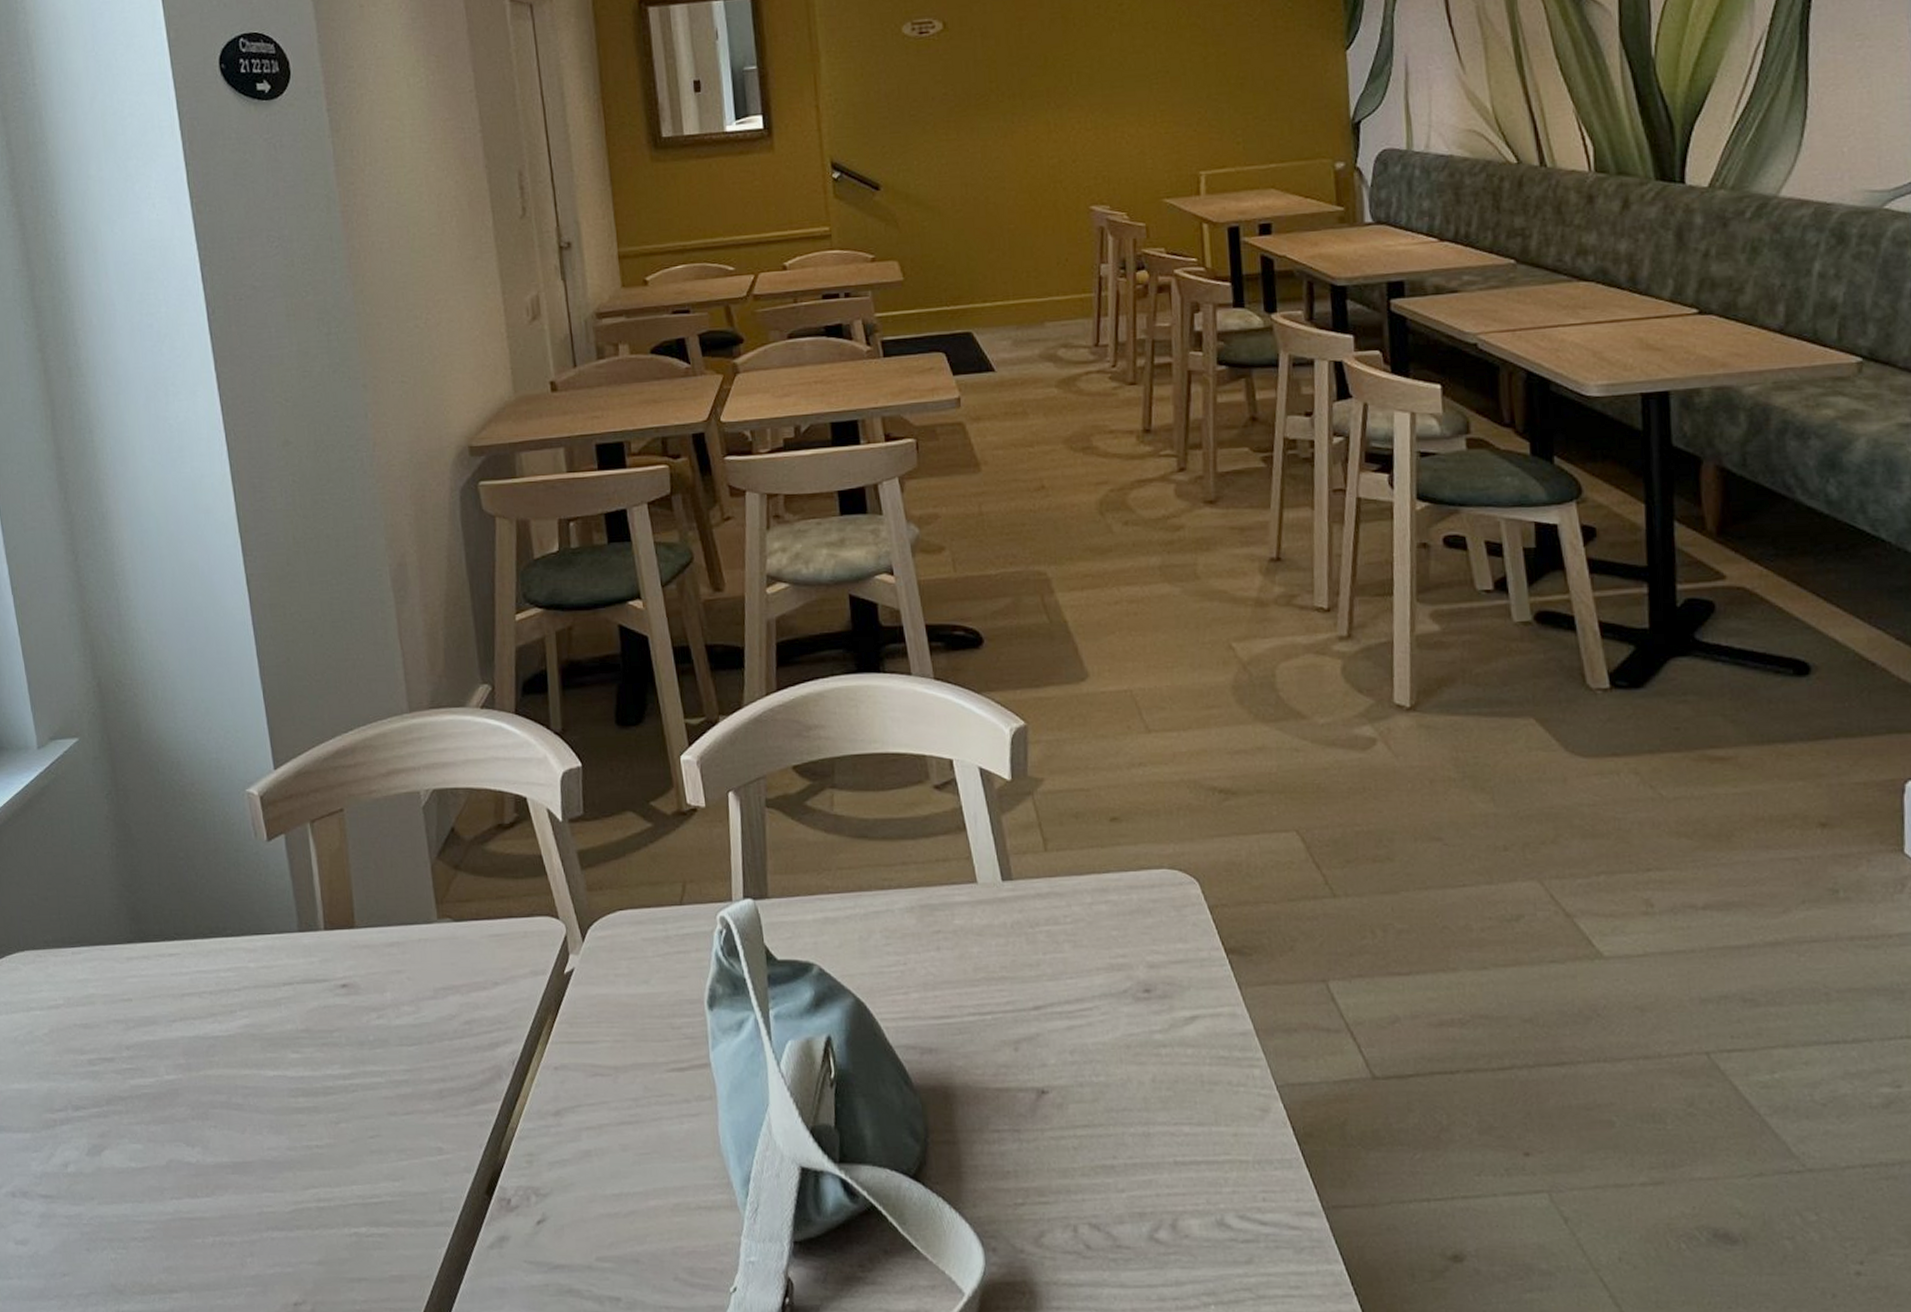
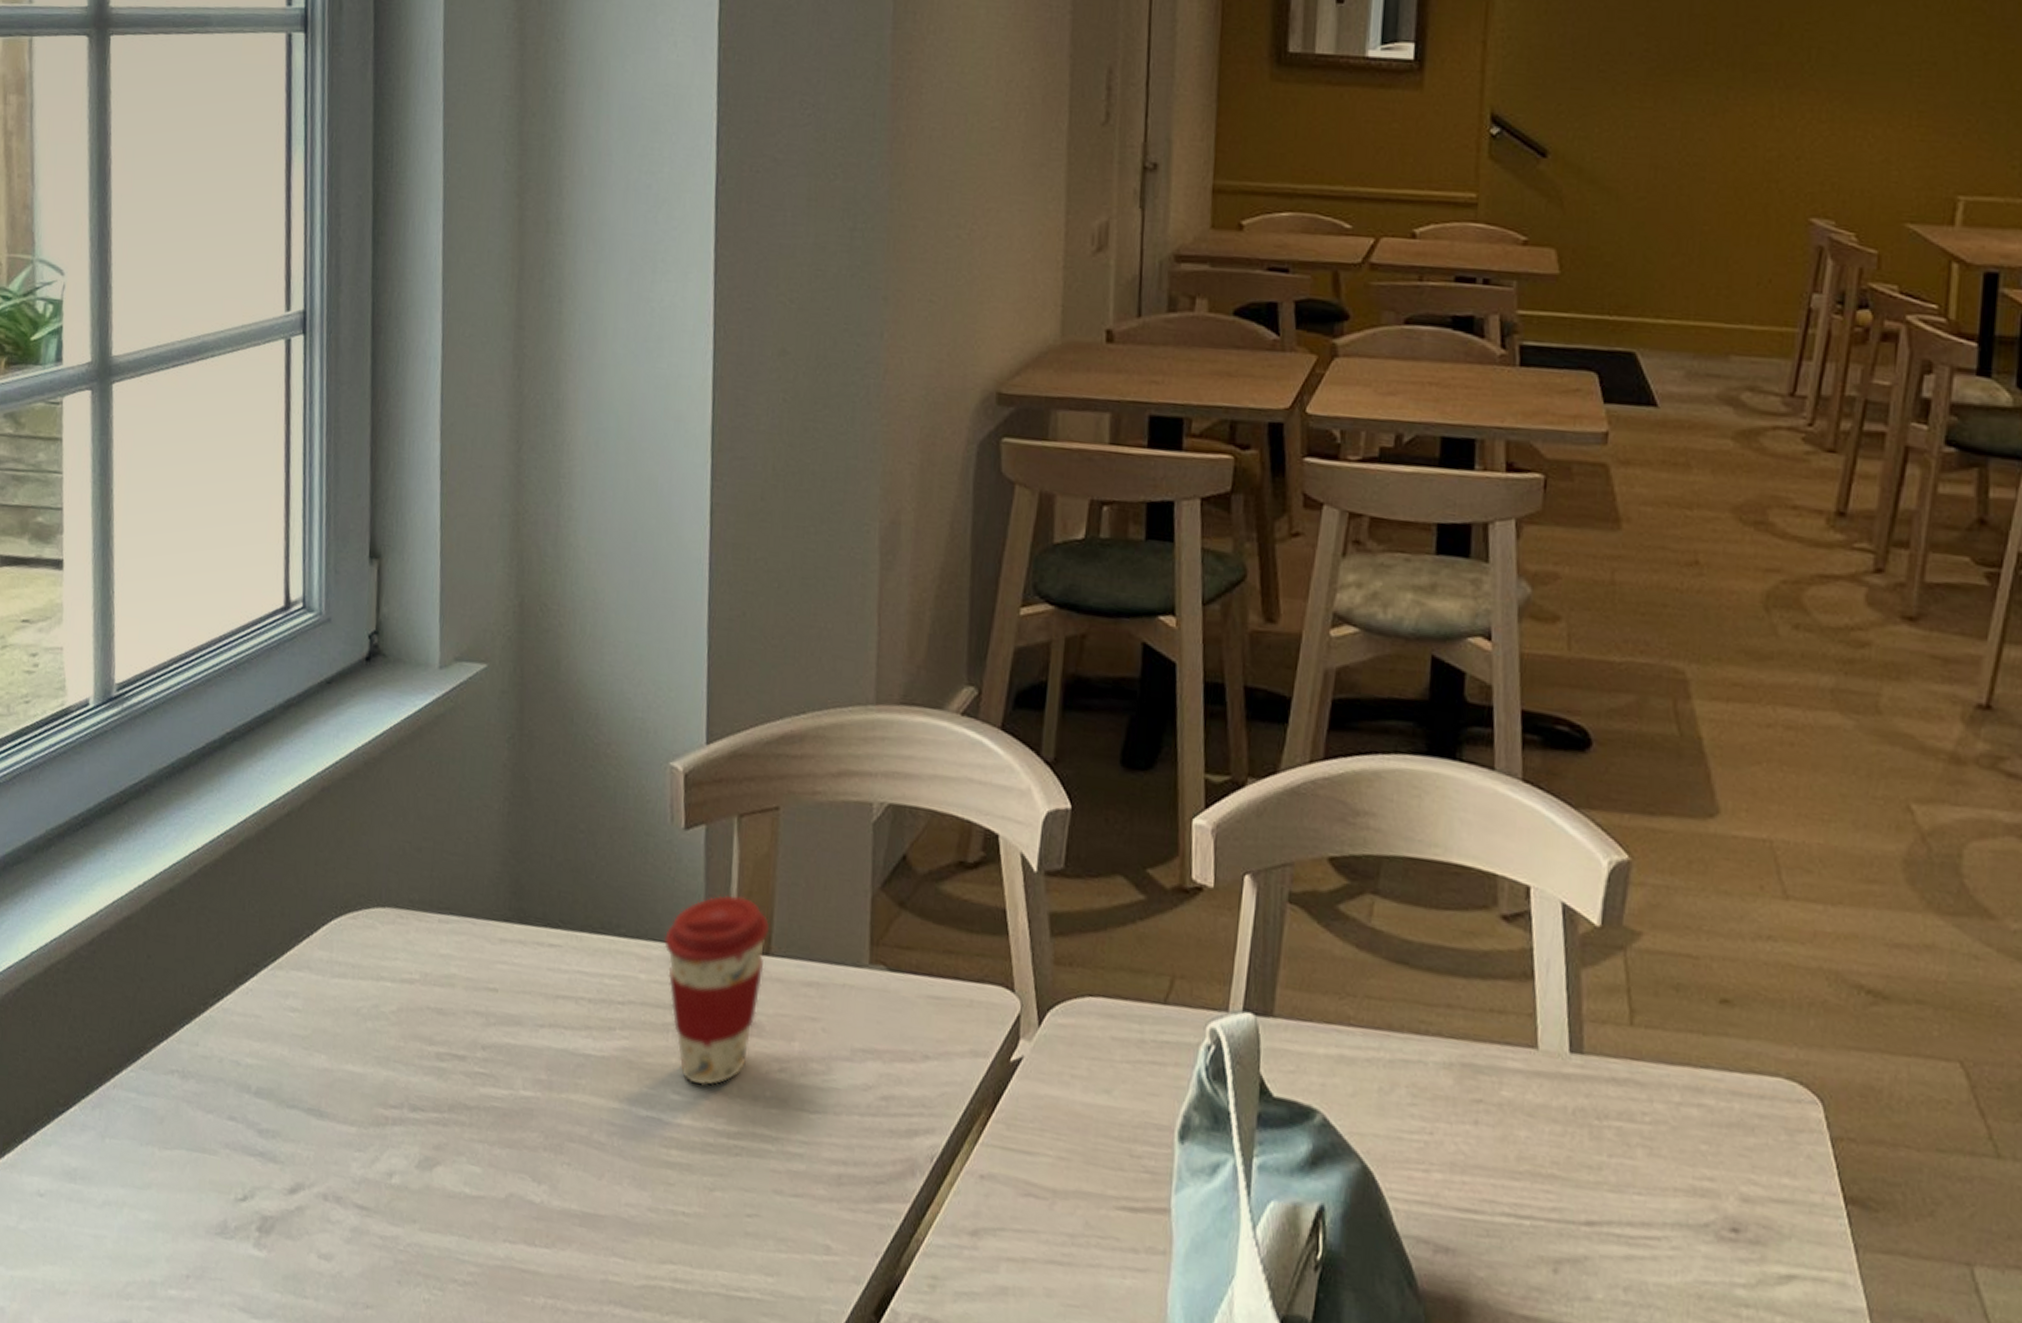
coffee cup: none [265,886,352,1042] -> present [664,895,770,1086]

